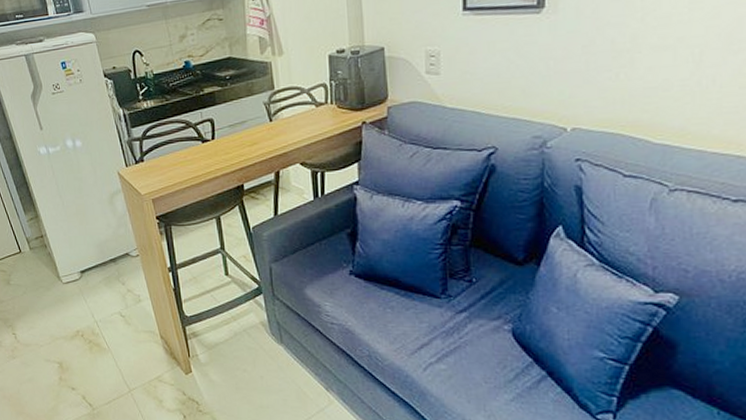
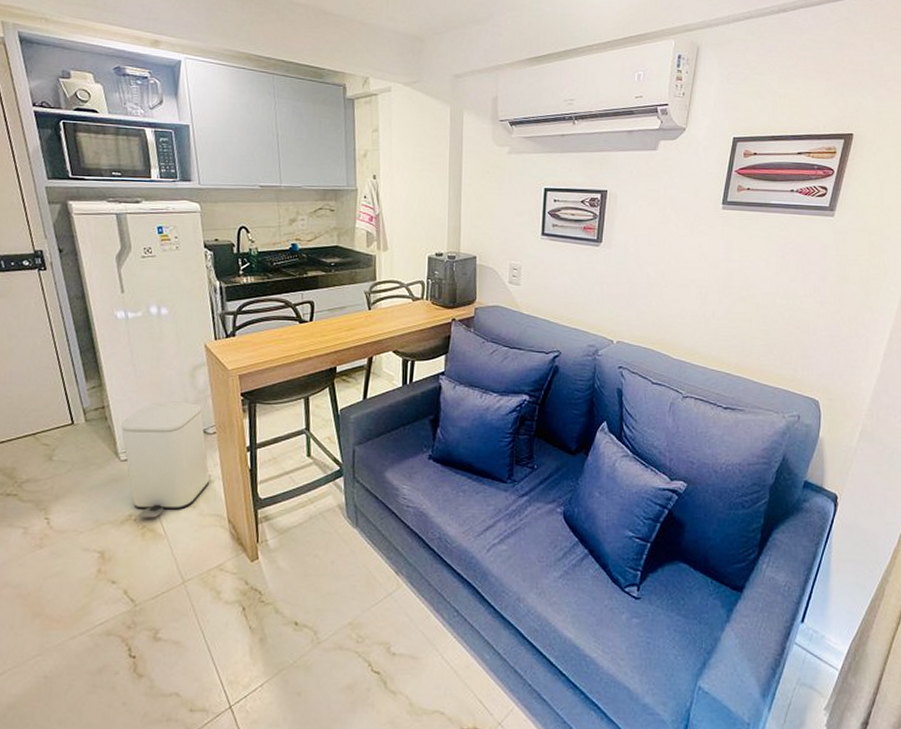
pedal bin: none [58,227,139,334] -> present [120,401,210,518]

